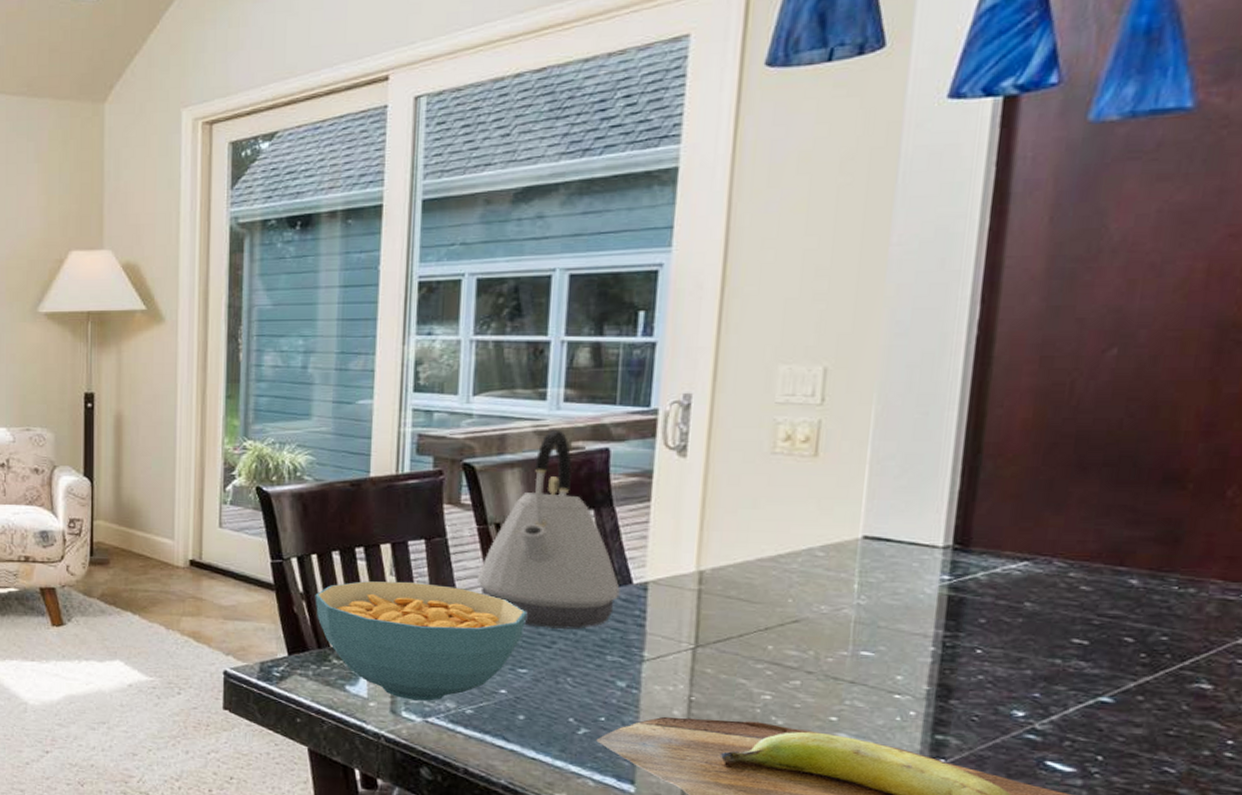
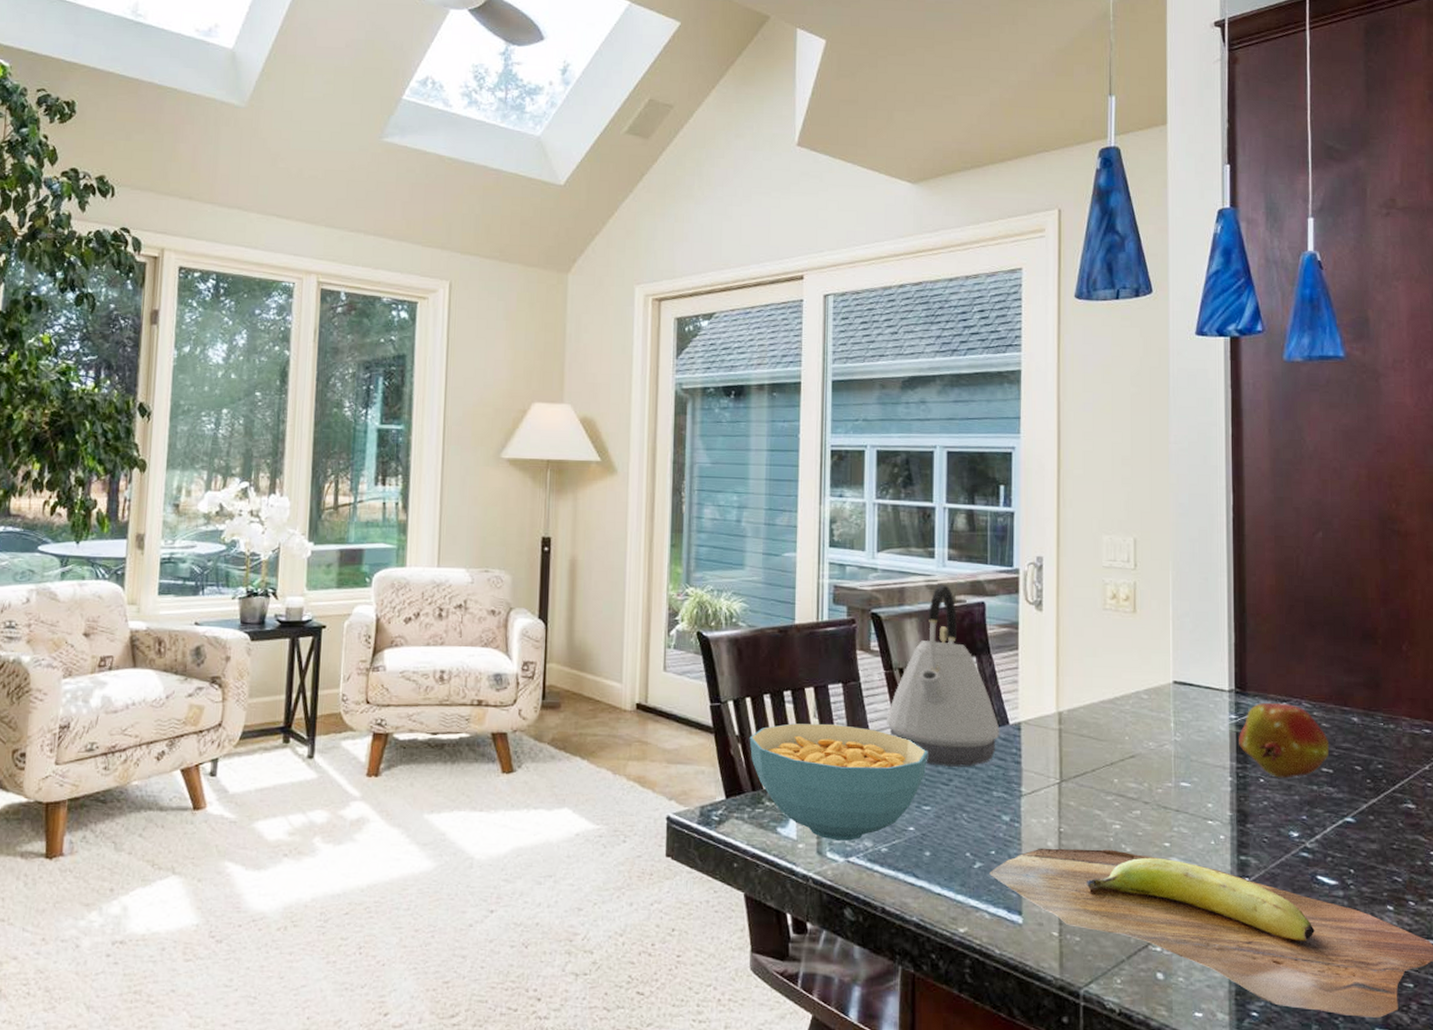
fruit: none [950,562,1089,650] -> present [1239,703,1330,778]

